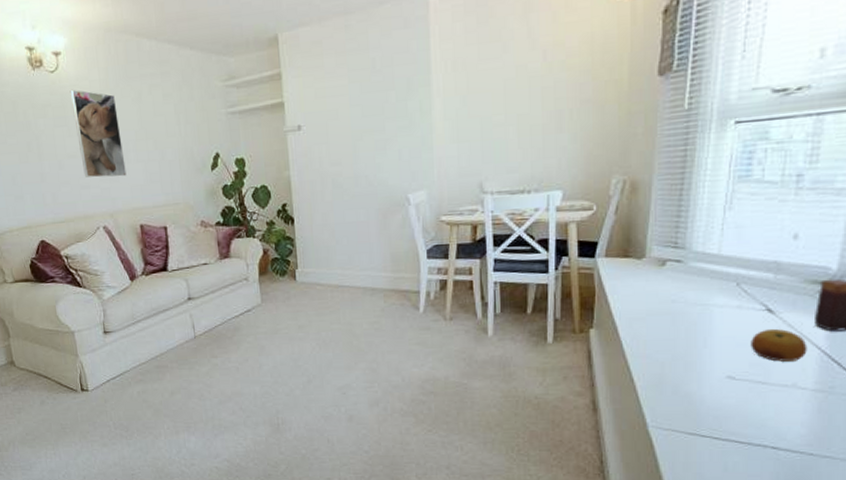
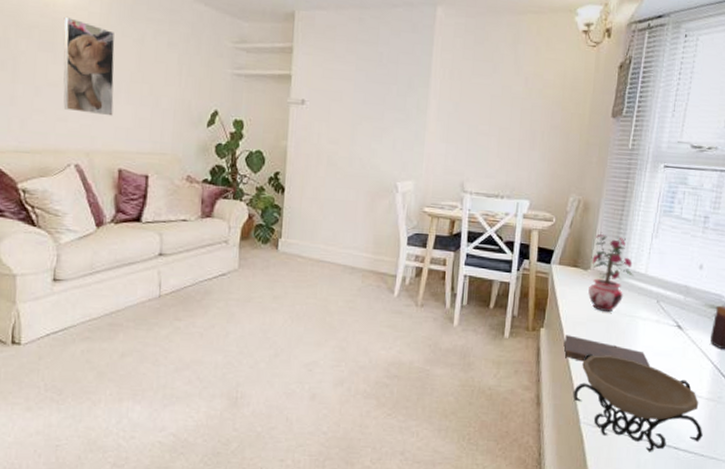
book: none [619,333,734,361] -> present [564,335,651,368]
decorative bowl: none [635,351,811,454] -> present [573,353,703,452]
potted plant: none [645,213,704,304] -> present [588,232,634,313]
fruit: present [751,328,807,362] -> none [664,342,705,373]

